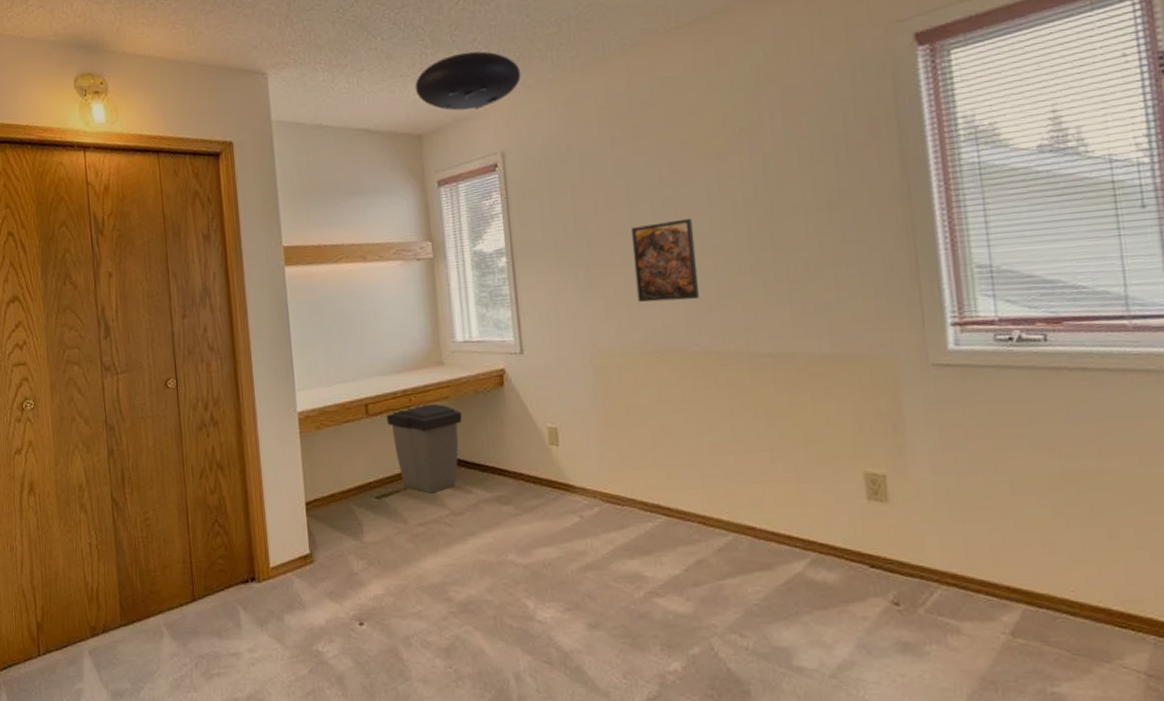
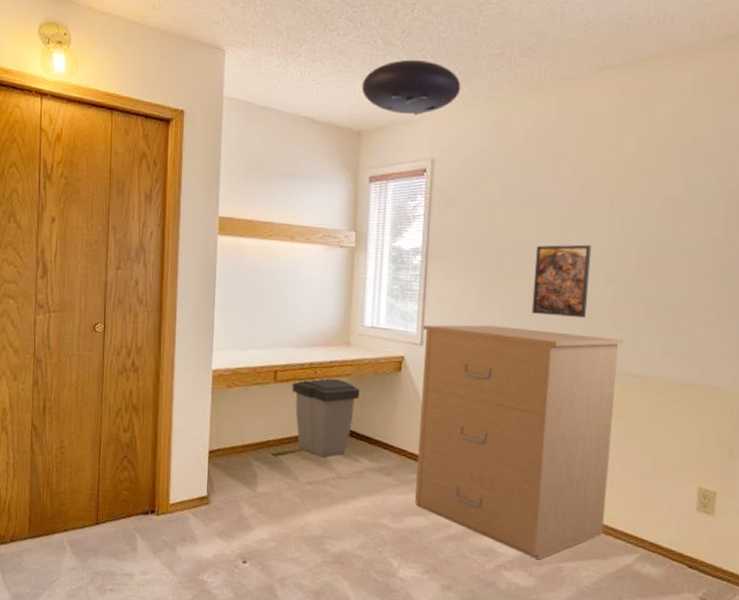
filing cabinet: none [520,316,764,580] -> present [415,324,623,560]

